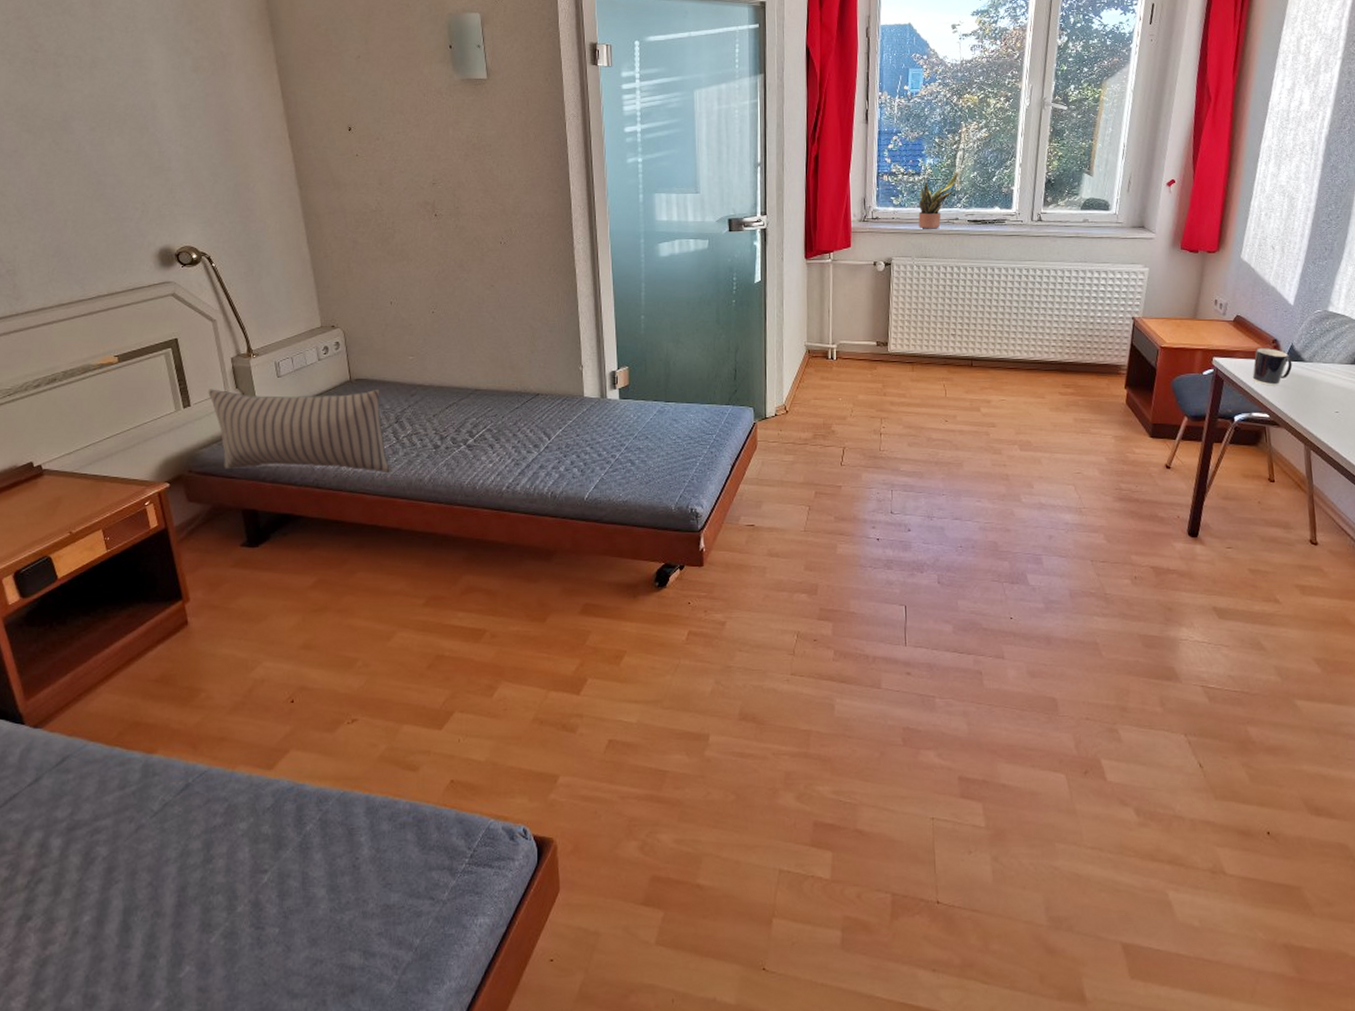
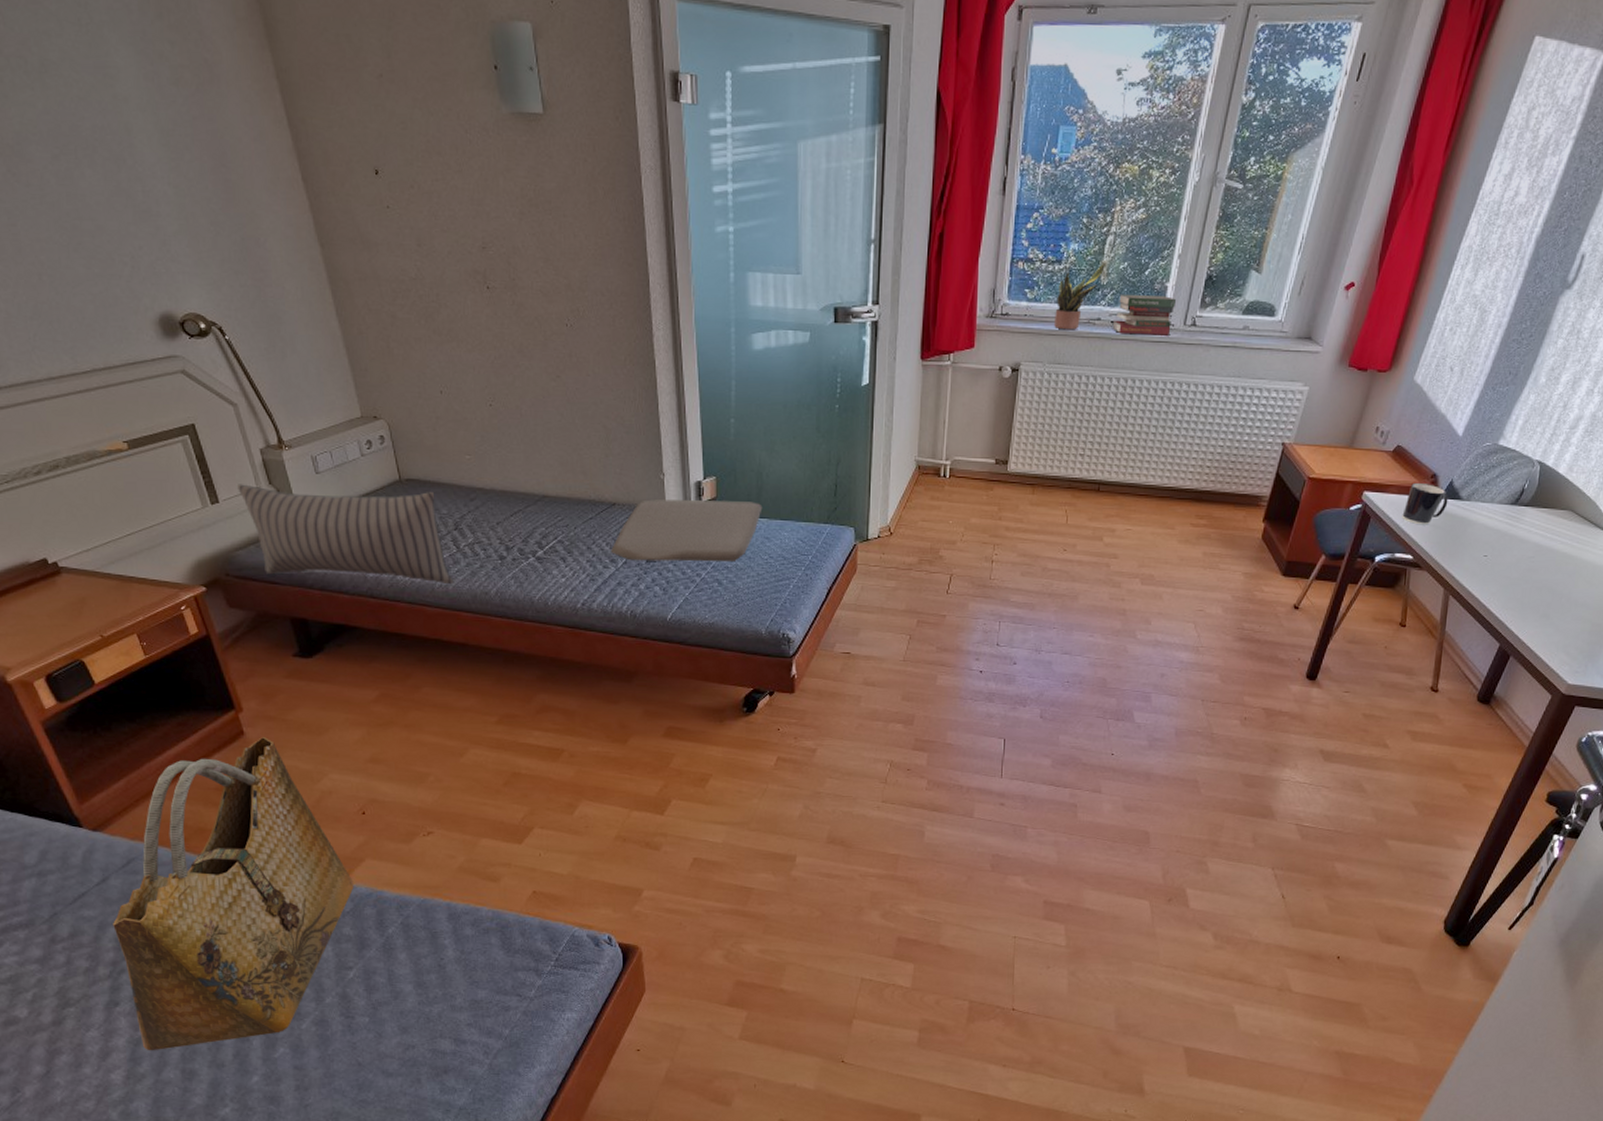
grocery bag: none [38,625,277,973] -> present [113,736,354,1051]
cushion: none [533,387,670,445] -> present [610,499,763,561]
books: none [969,197,1023,231] -> present [1112,293,1177,336]

